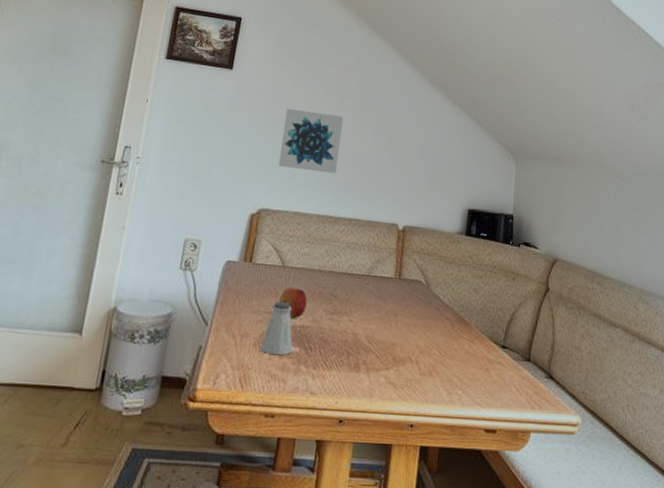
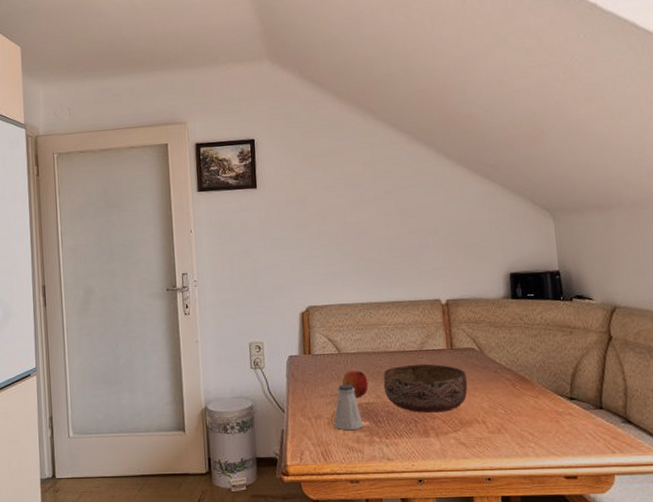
wall art: present [278,108,344,174] -> none [313,209,371,266]
bowl: none [322,289,410,346] -> present [383,363,468,413]

